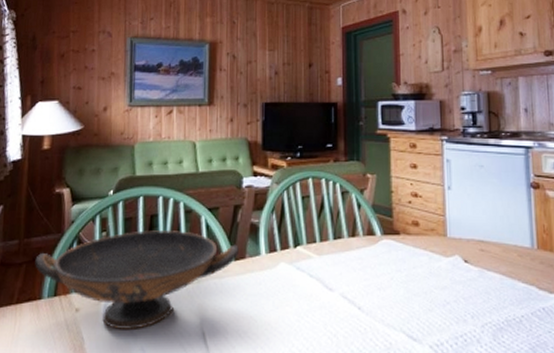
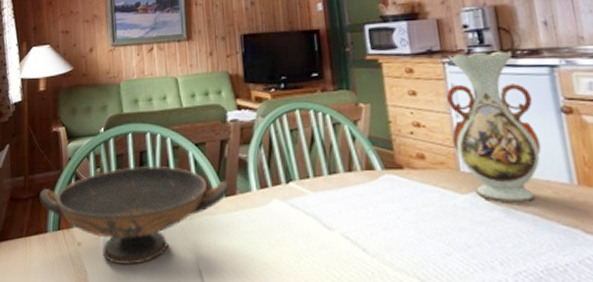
vase: none [441,132,513,265] -> present [446,50,542,204]

